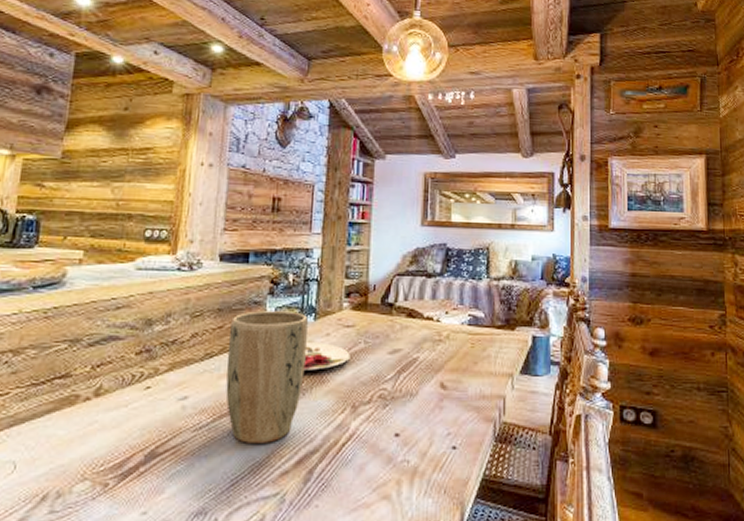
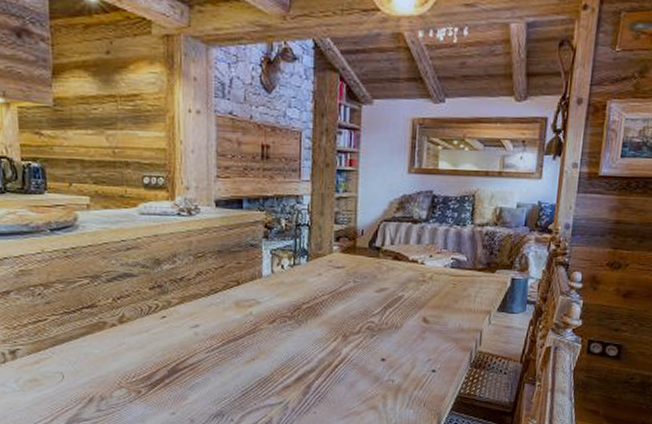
plant pot: present [225,311,309,443] -> none [230,253,302,364]
plate: present [303,343,350,371] -> none [299,281,341,305]

